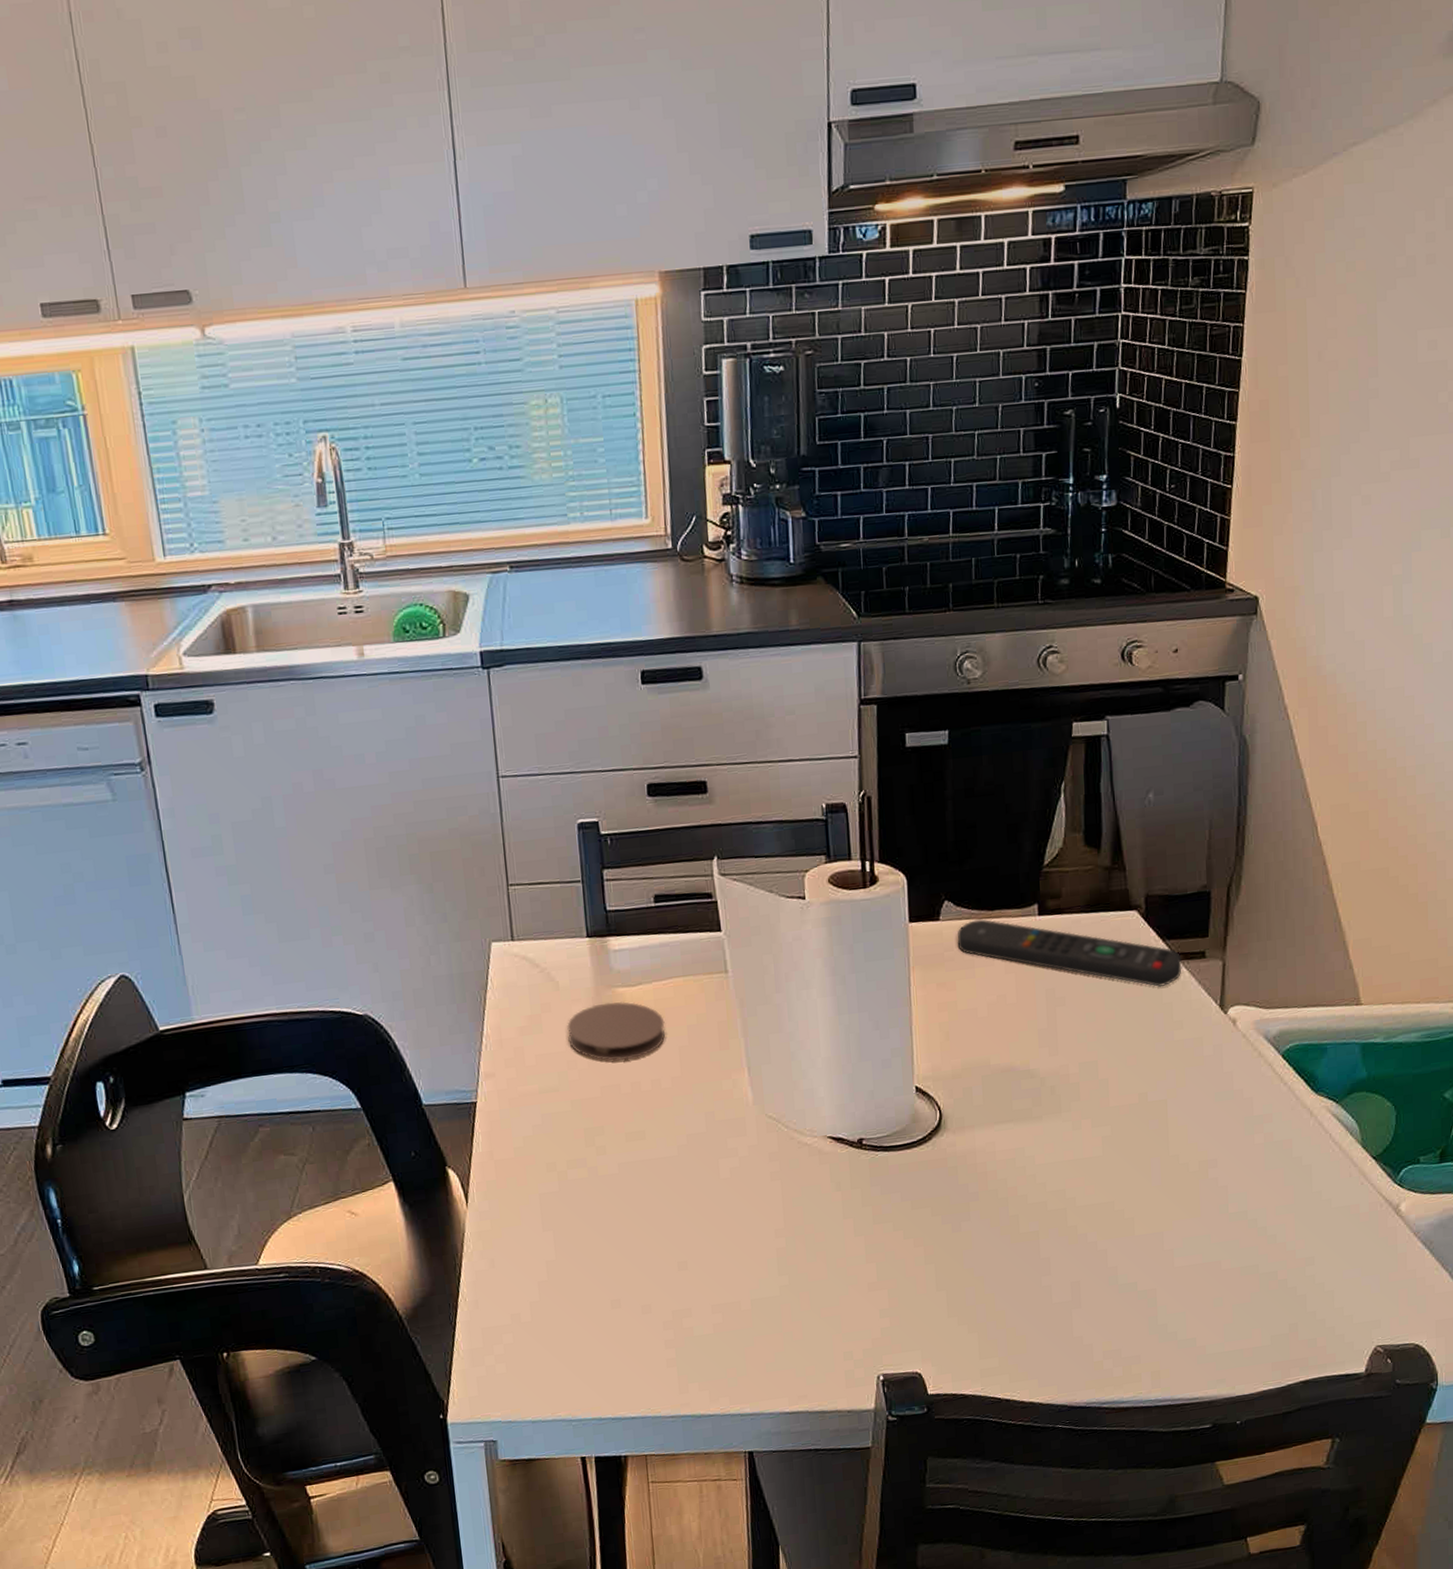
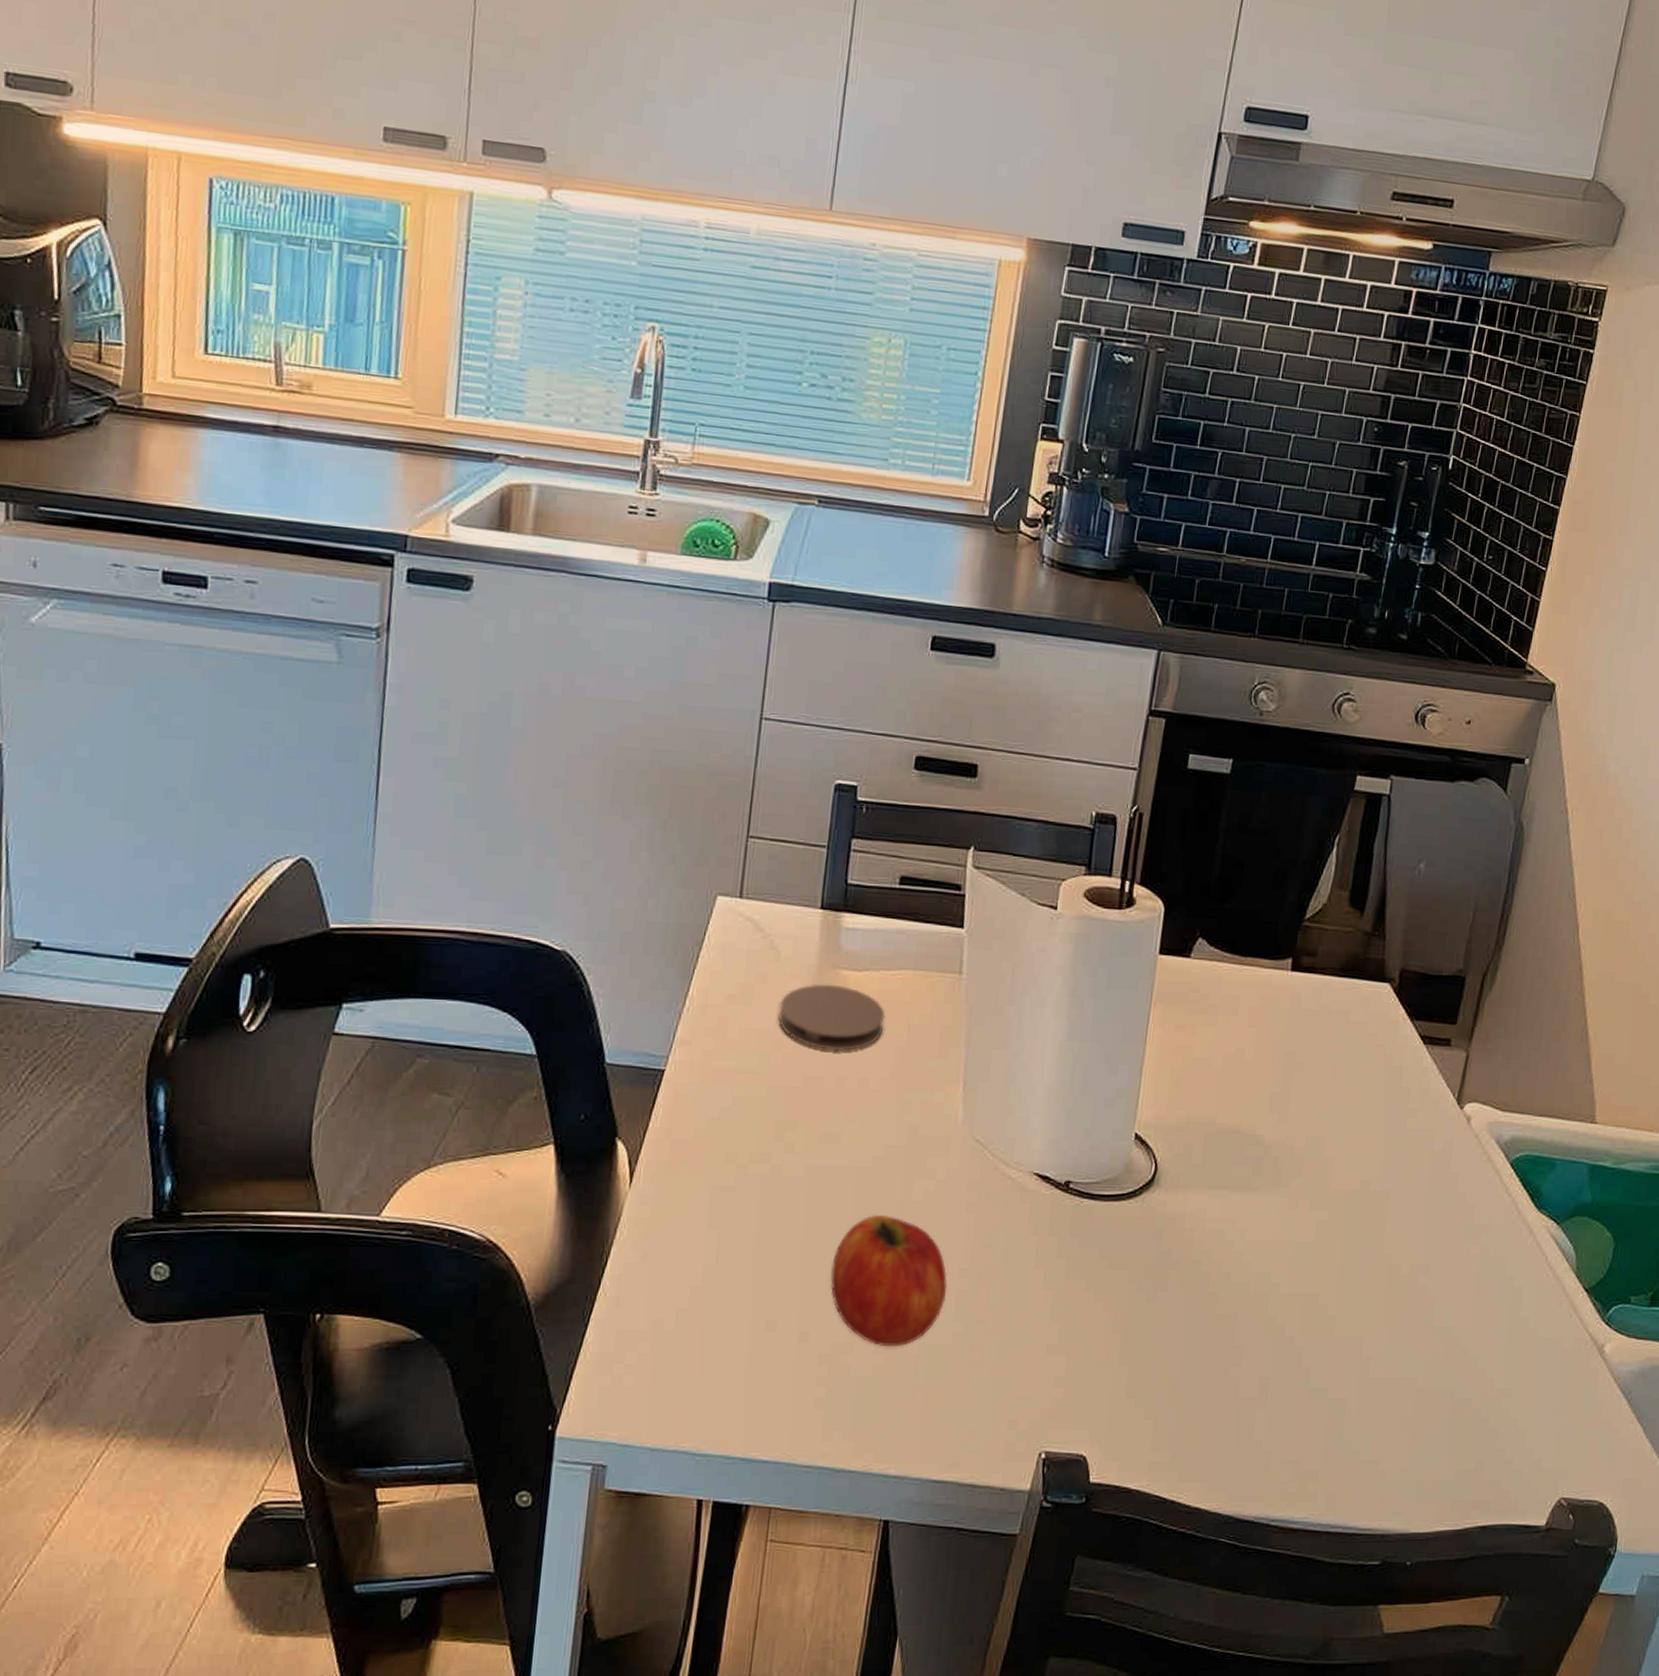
fruit: none [658,1194,768,1307] -> present [830,1214,948,1346]
remote control: present [957,919,1182,988] -> none [1204,963,1427,1070]

